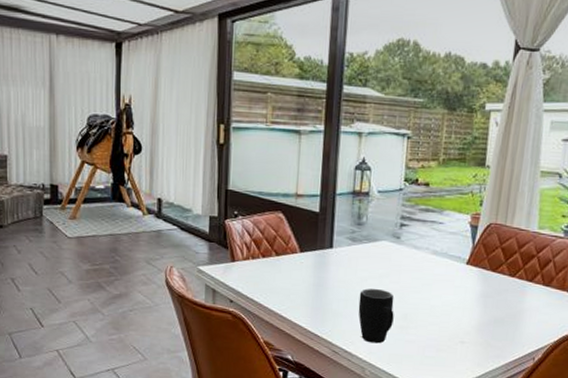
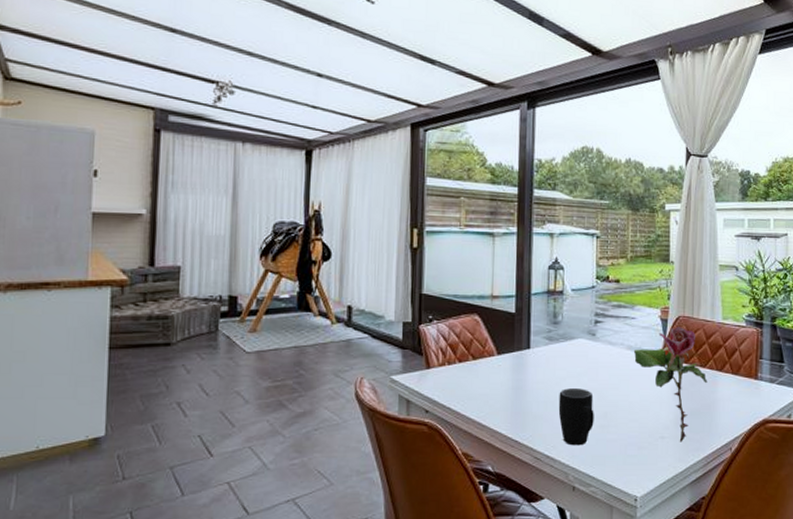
flower: none [438,234,516,348] -> present [633,327,708,442]

